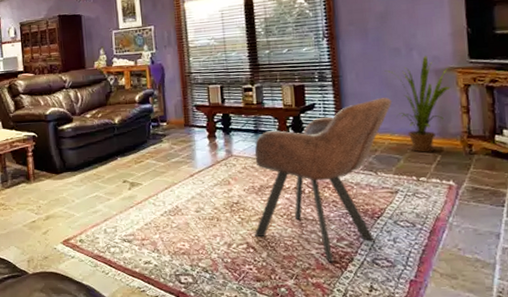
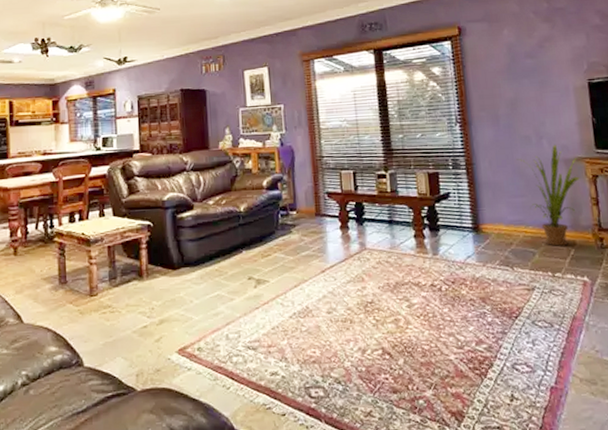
armchair: present [254,97,393,263] -> none [389,186,526,370]

